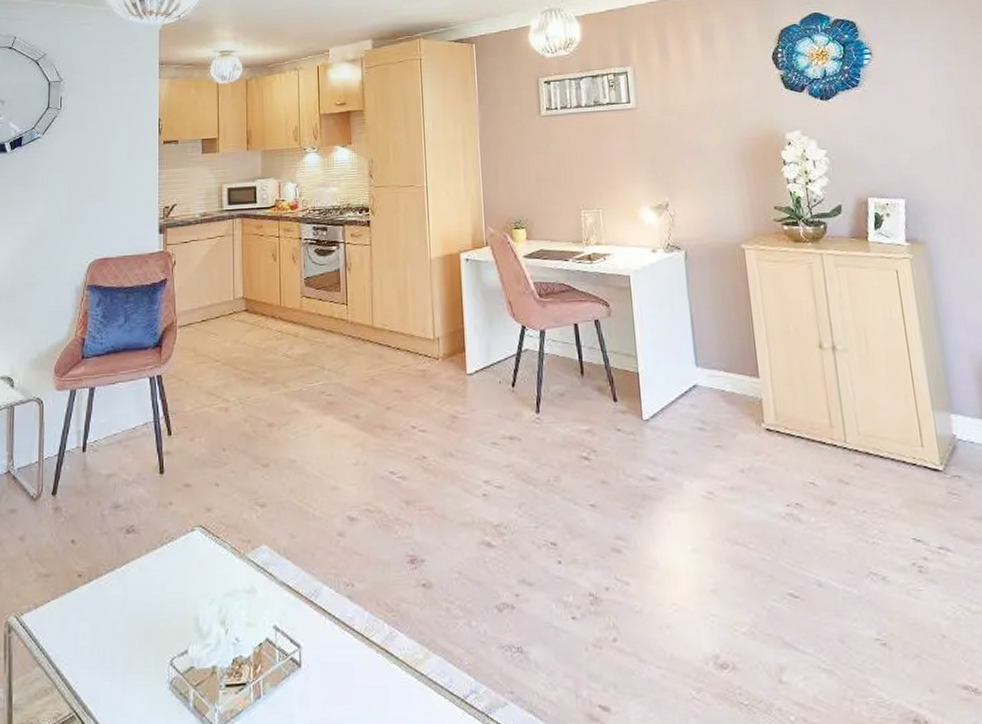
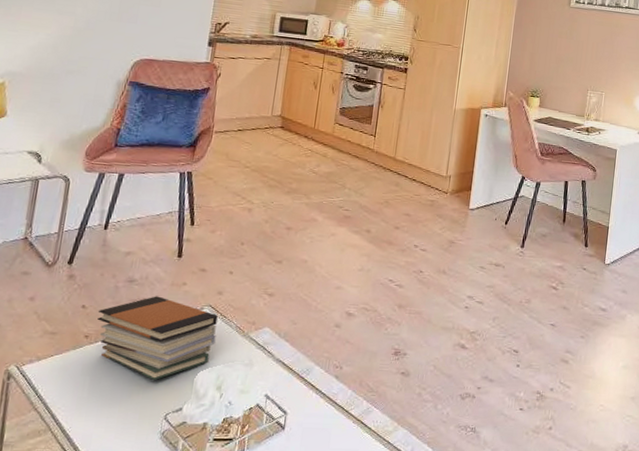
book stack: none [88,521,212,621] -> present [98,296,218,381]

